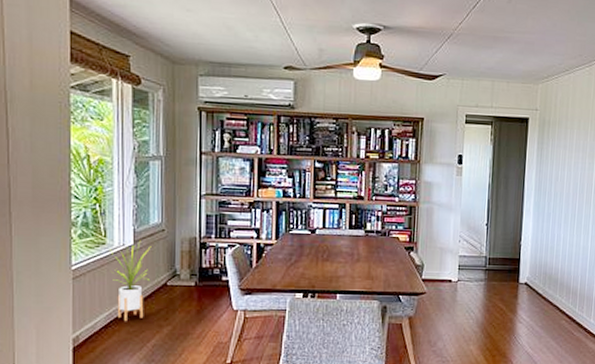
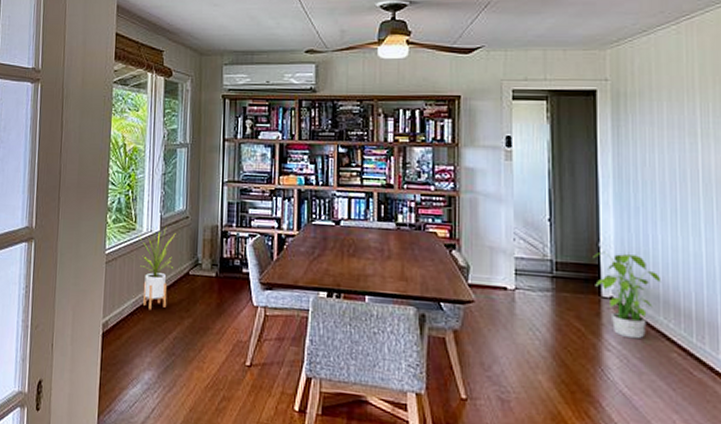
potted plant: none [515,247,561,313] -> present [593,251,662,339]

